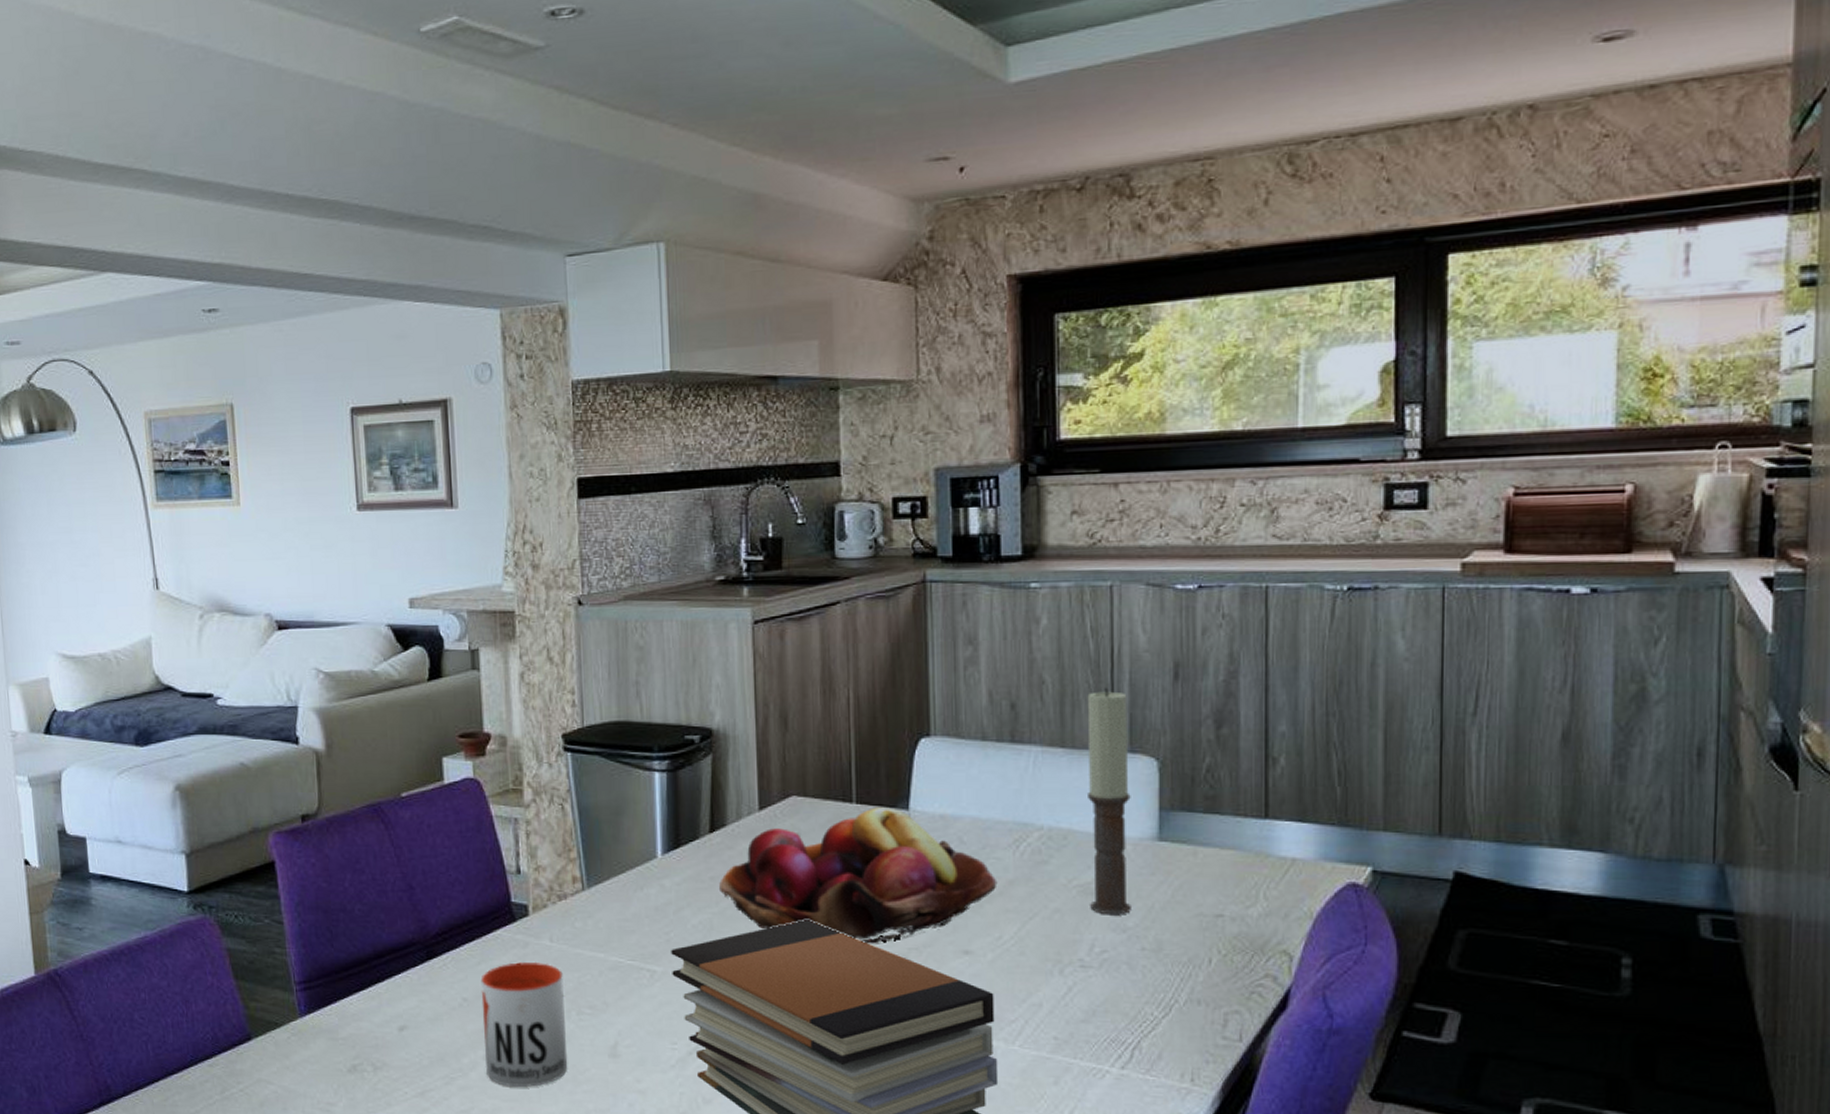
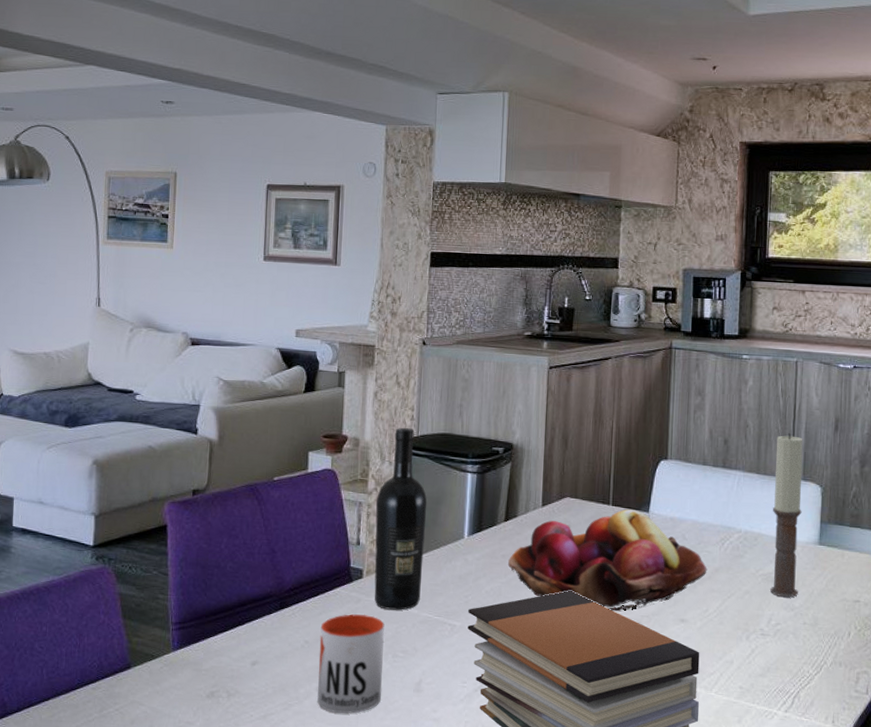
wine bottle: none [537,718,606,955] -> present [374,428,427,610]

